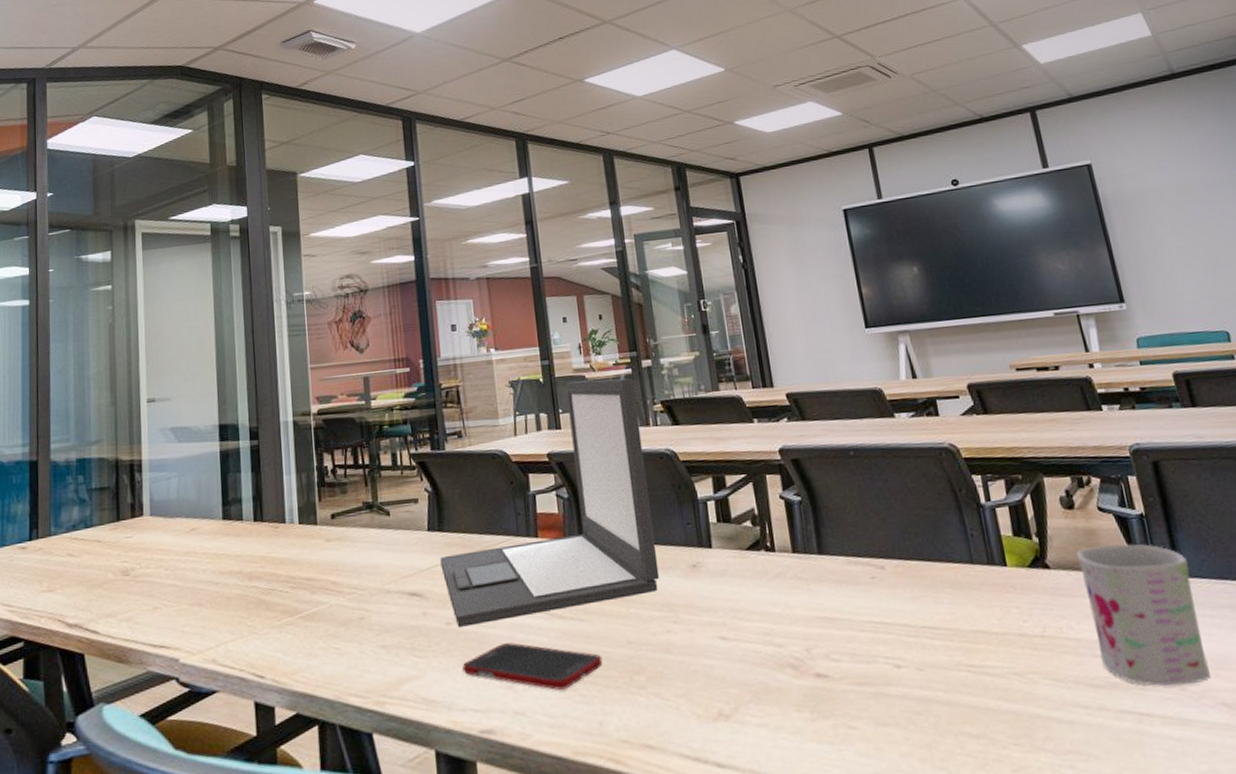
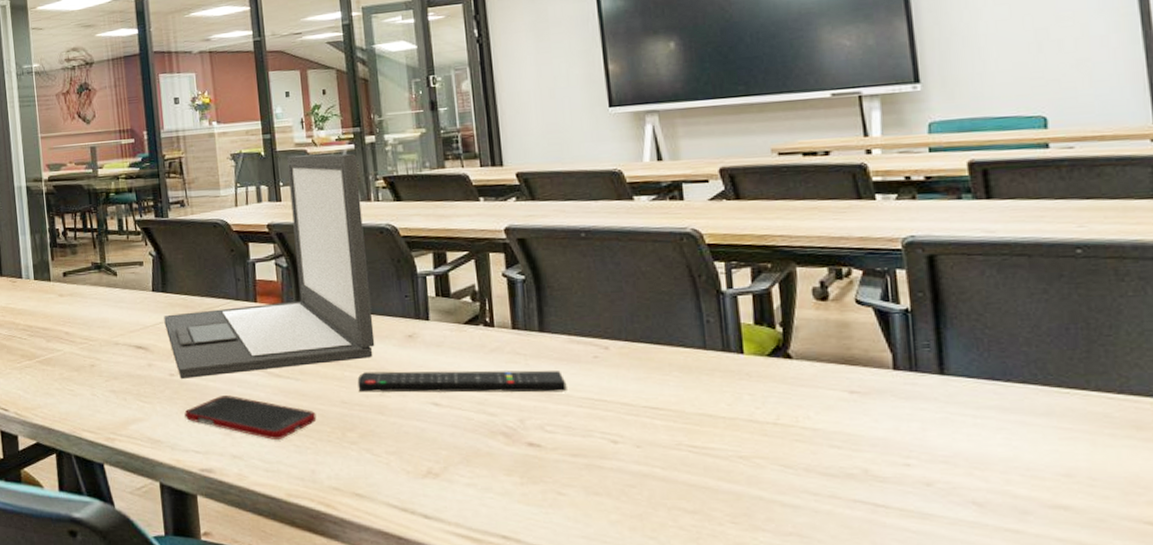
remote control: none [643,594,849,630] -> present [357,370,567,393]
mug: present [1076,543,1211,686] -> none [824,338,962,481]

